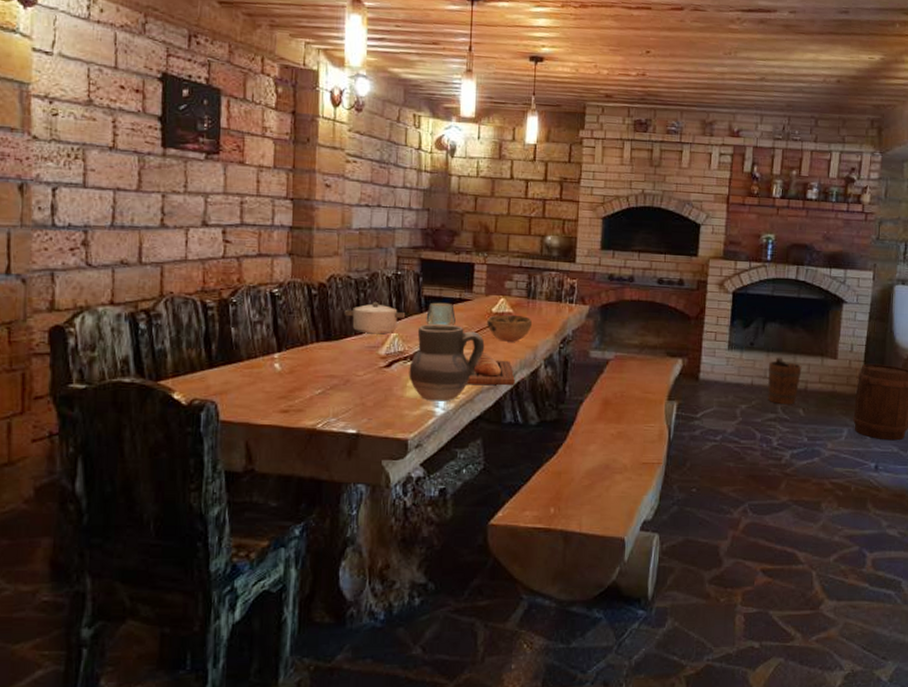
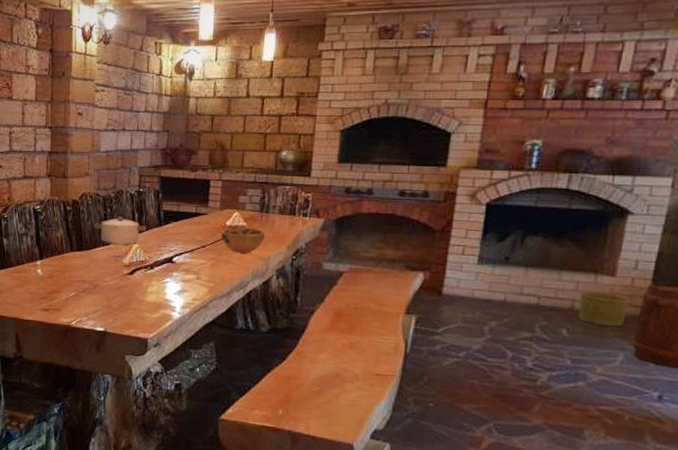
ceramic jug: present [409,324,485,402] -> none [149,236,219,307]
wine glass: present [426,302,456,326] -> none [164,216,192,239]
bread loaf: present [466,353,515,386] -> none [201,263,247,295]
wooden bucket: present [767,358,802,405] -> none [523,273,569,325]
basket: none [811,374,850,405] -> present [578,292,631,327]

